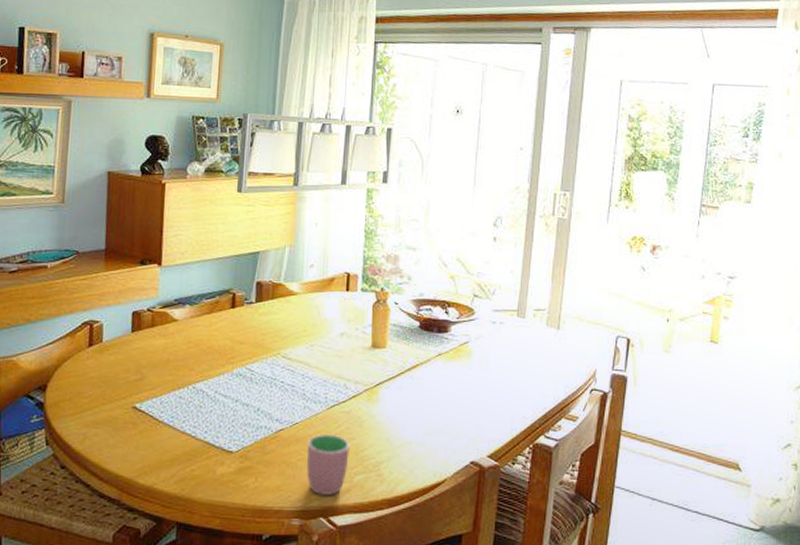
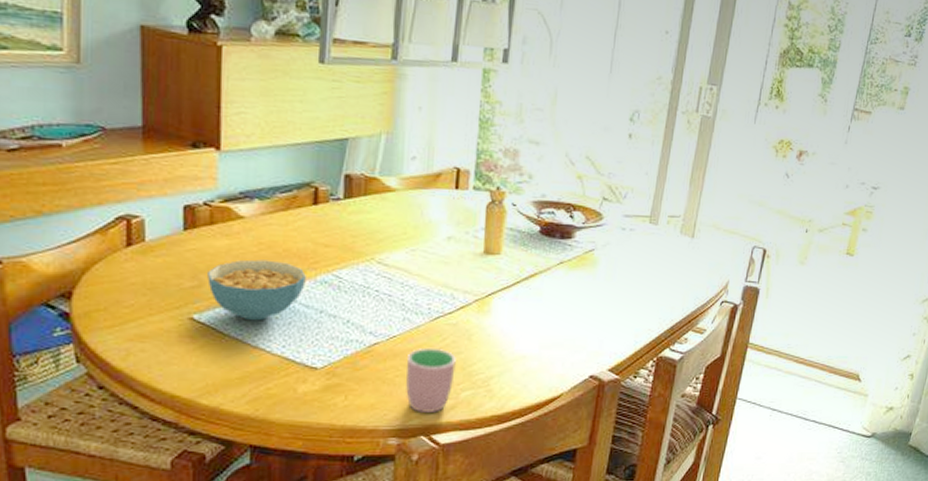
cereal bowl: none [148,356,225,409] -> present [207,259,306,321]

